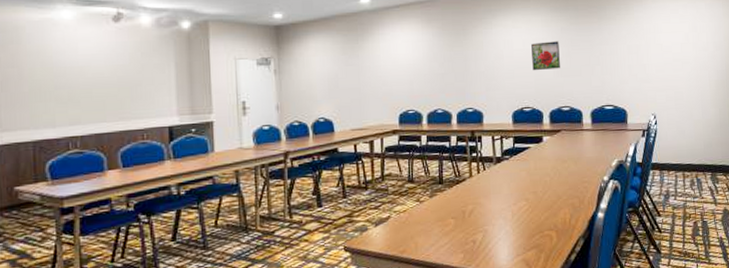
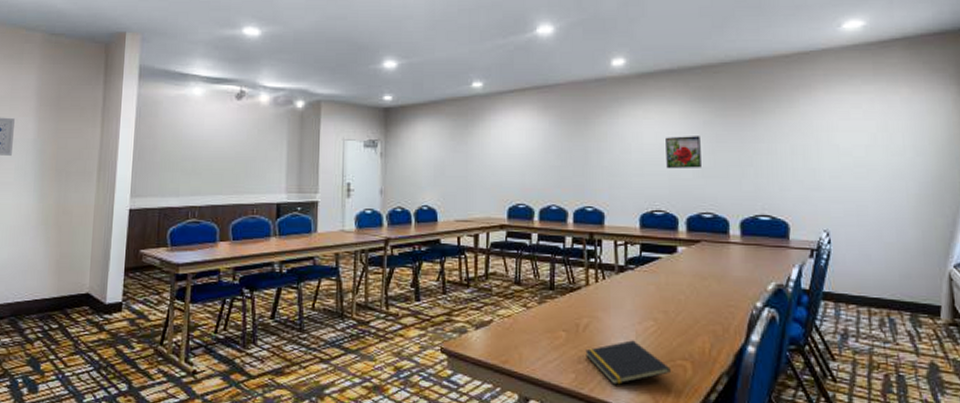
notepad: none [471,219,540,258] -> present [585,340,671,385]

